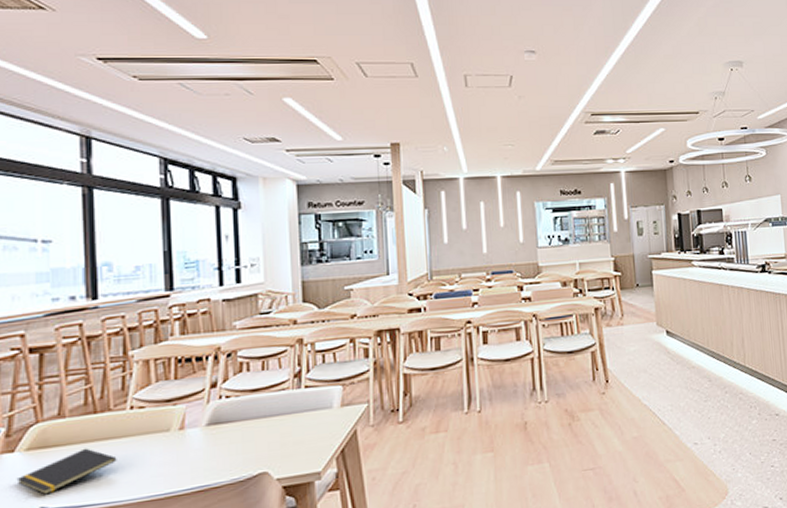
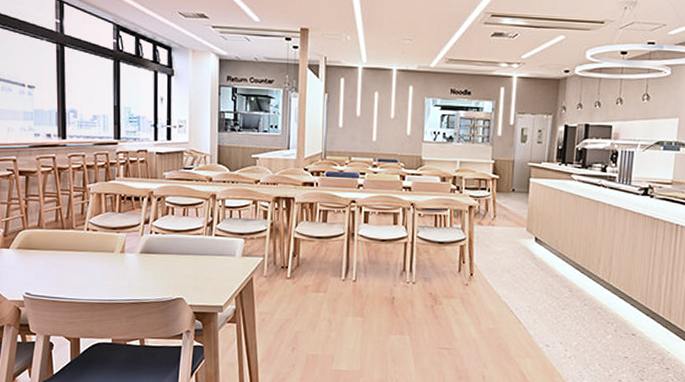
notepad: present [16,448,117,495] -> none [10,254,77,284]

